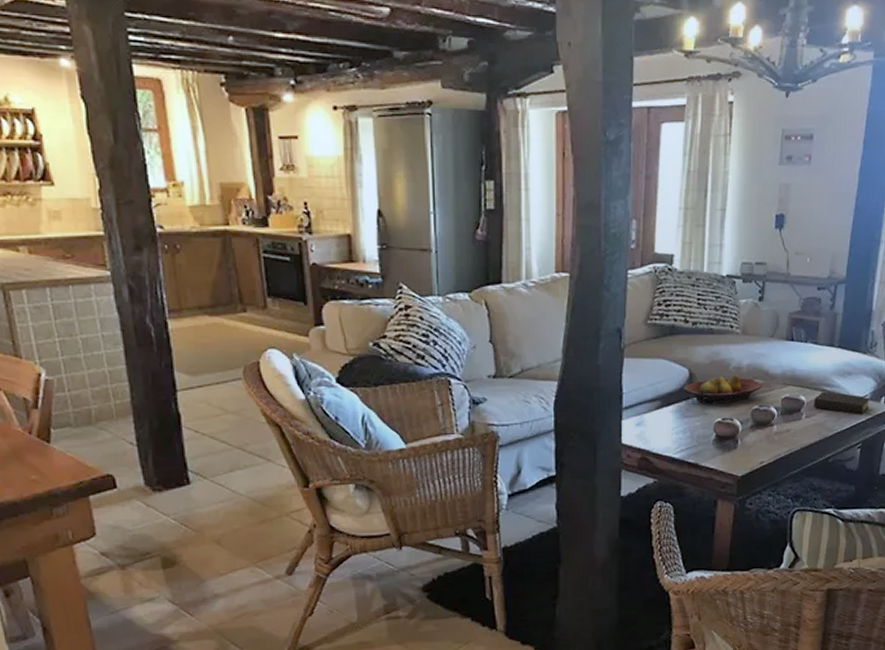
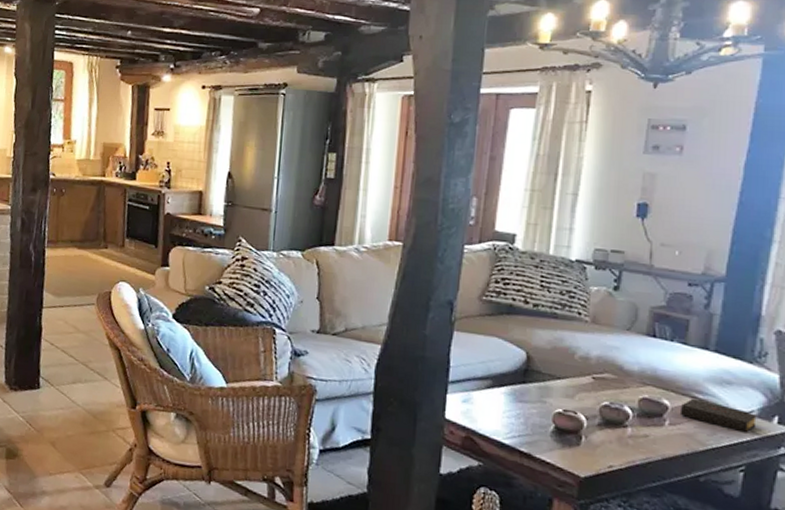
fruit bowl: present [684,374,763,404] -> none [519,363,616,395]

